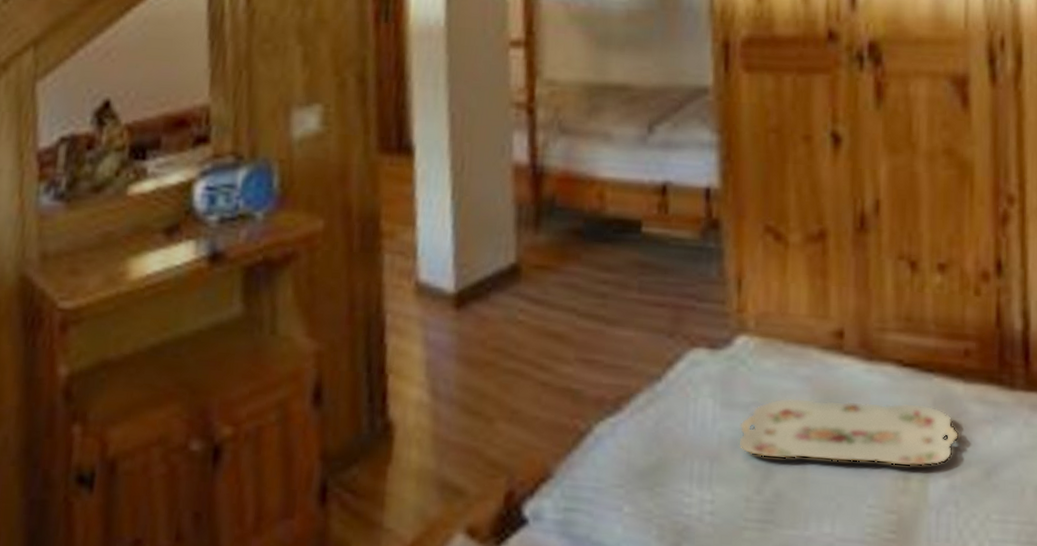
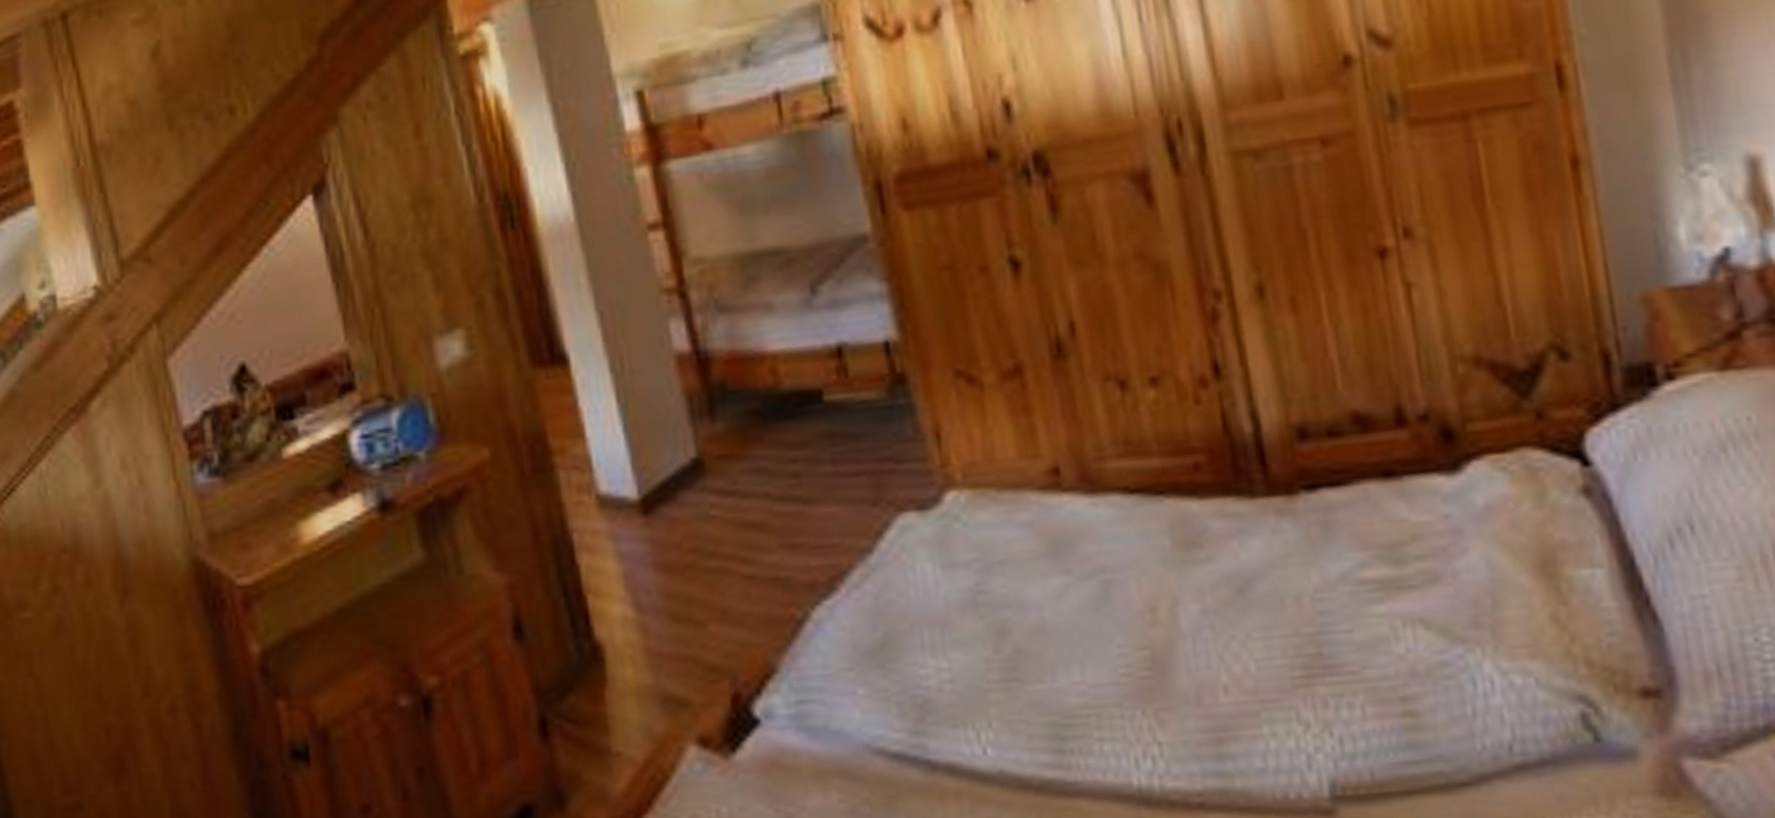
serving tray: present [737,397,960,467] -> none [964,529,1204,615]

